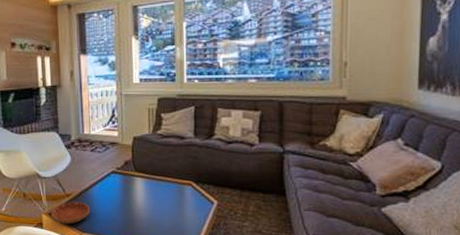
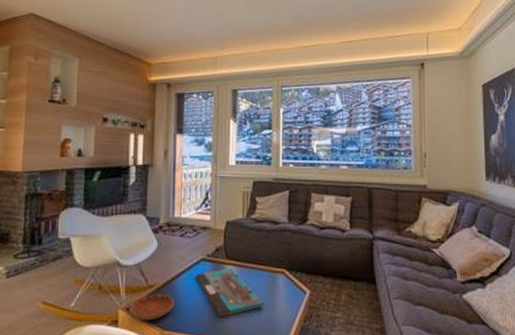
board game: none [107,180,173,223] -> present [195,268,265,317]

